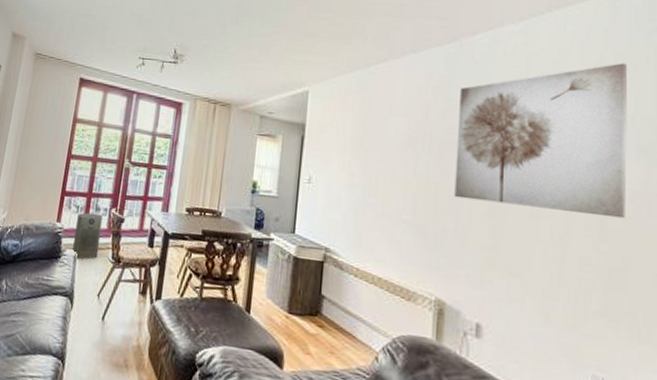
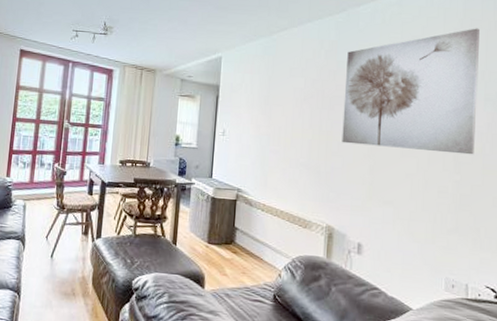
air purifier: present [73,212,103,260] -> none [22,167,47,208]

